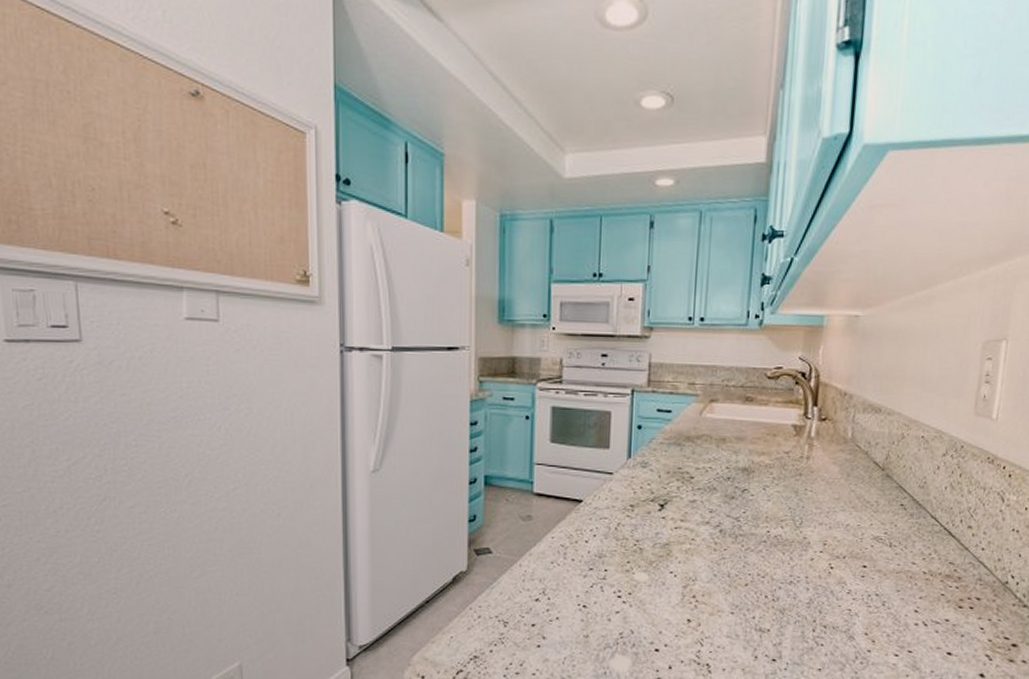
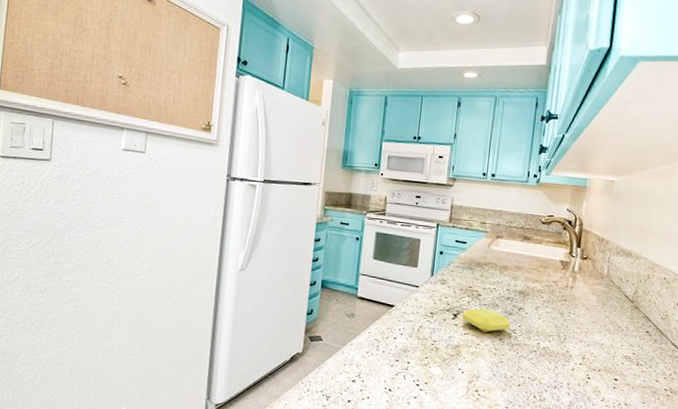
soap bar: none [670,493,732,524] -> present [462,308,510,333]

